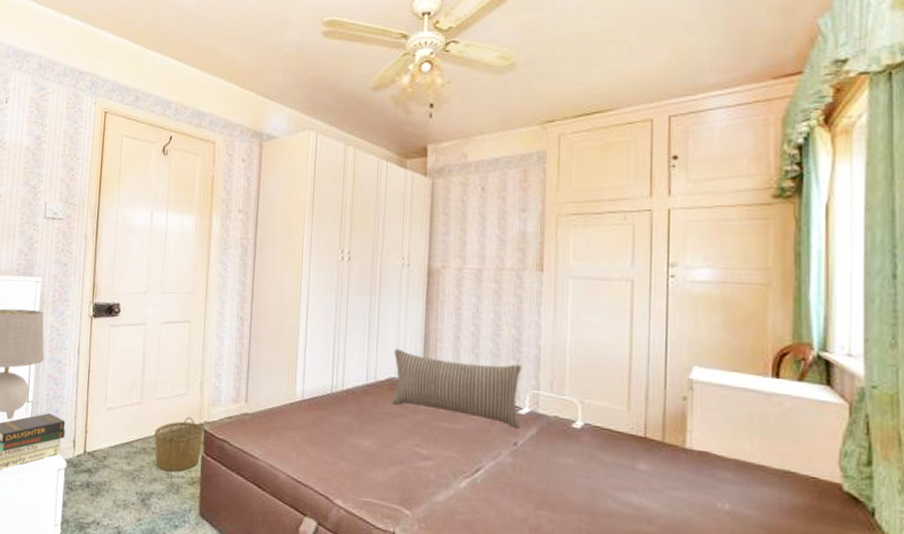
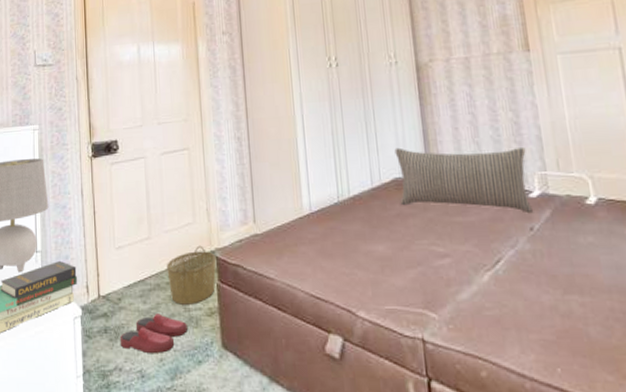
slippers: none [100,476,168,514] -> present [119,314,187,353]

